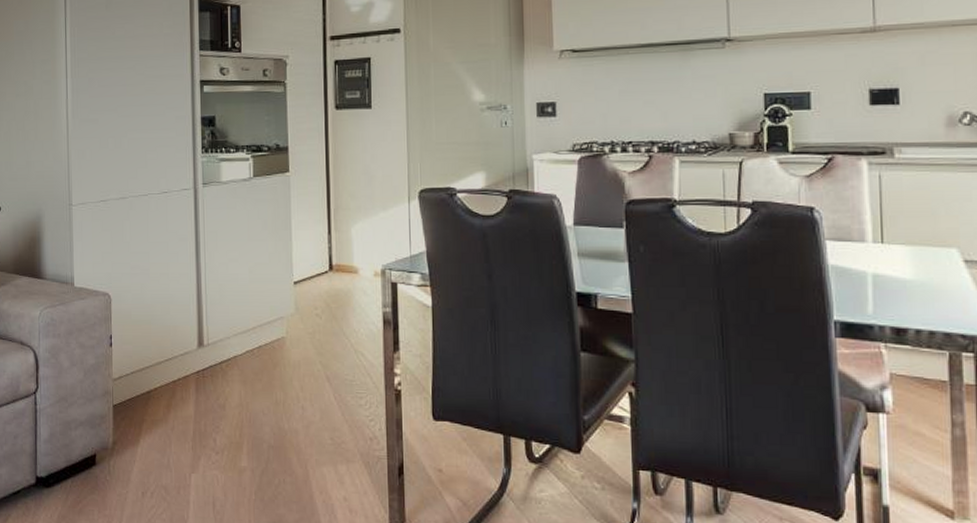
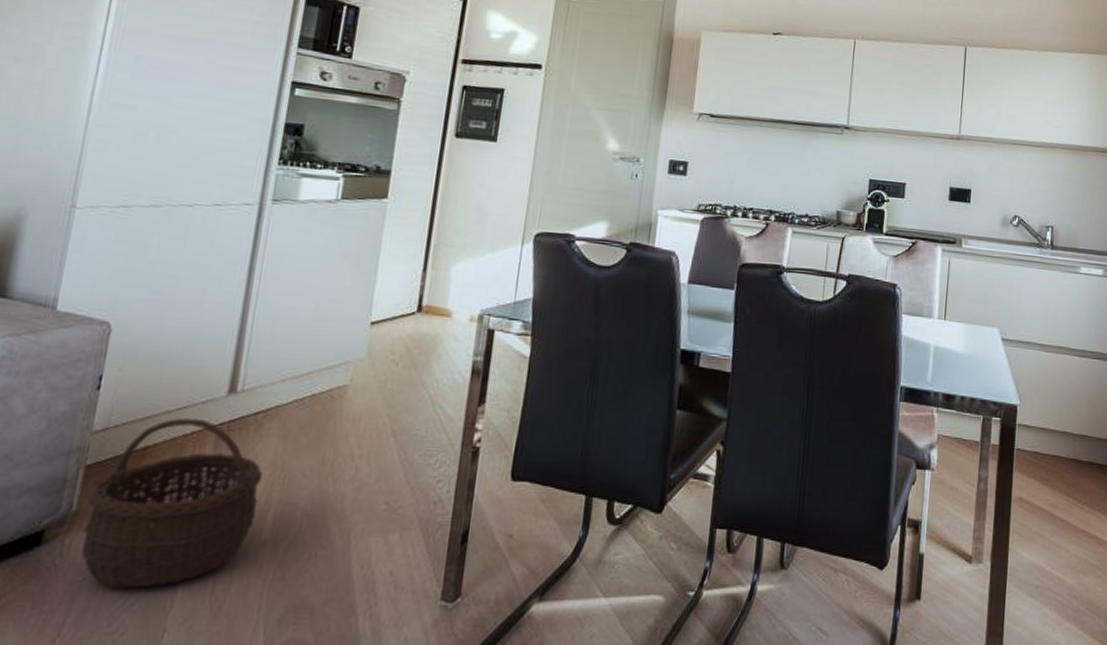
wicker basket: none [119,367,234,501] -> present [81,418,263,588]

